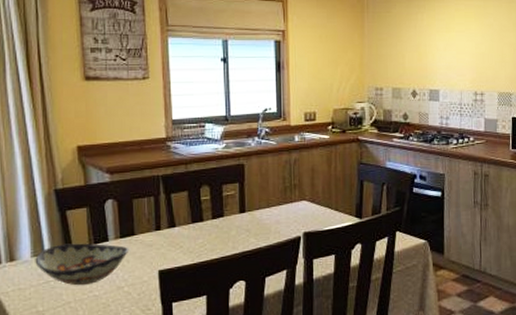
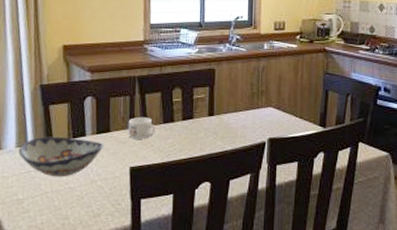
mug: none [154,218,184,241] -> present [128,117,155,139]

